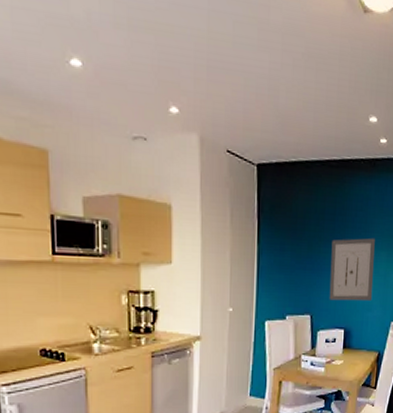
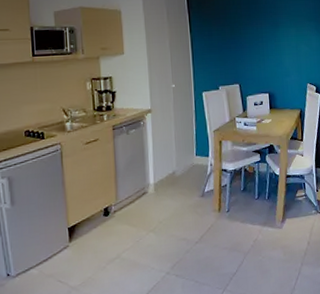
wall art: present [329,238,375,301] -> none [249,18,289,71]

